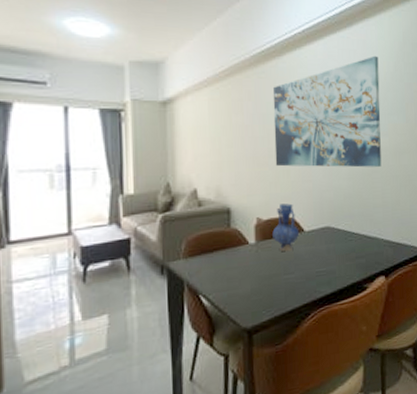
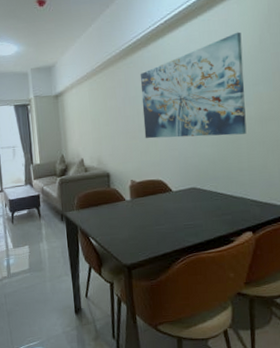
vase: present [272,203,300,252] -> none [144,168,168,208]

